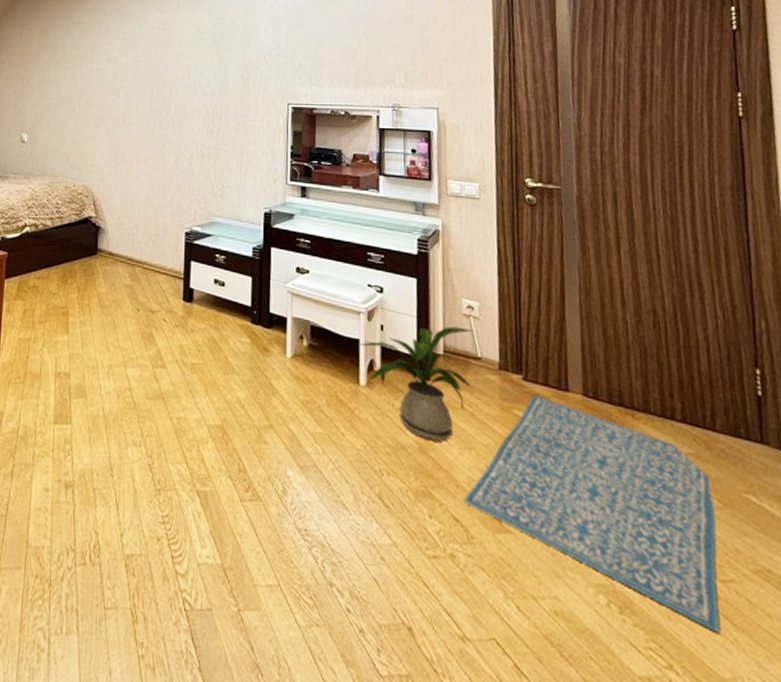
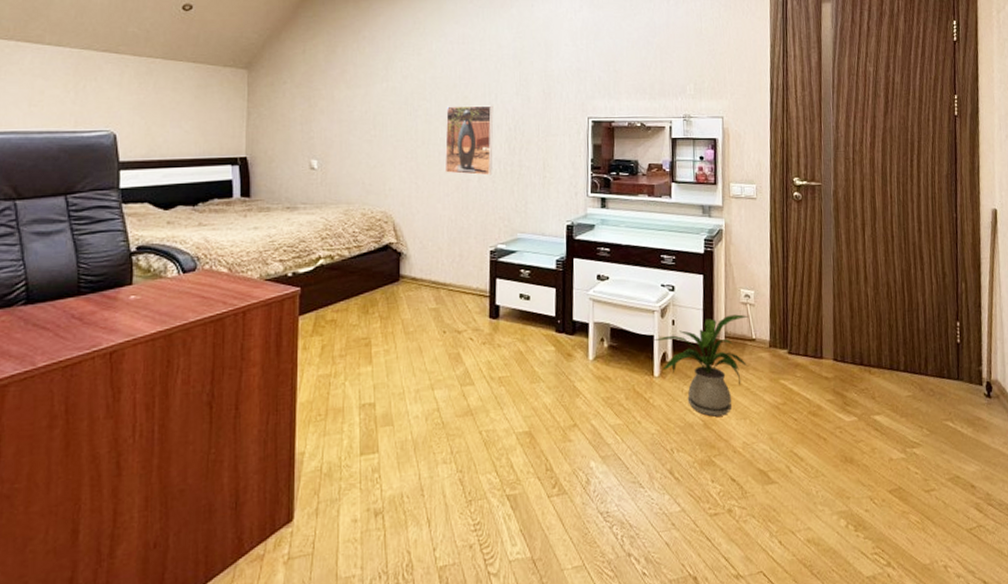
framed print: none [143,88,192,157] -> present [444,105,494,176]
rug: present [464,395,720,633] -> none [740,365,925,532]

